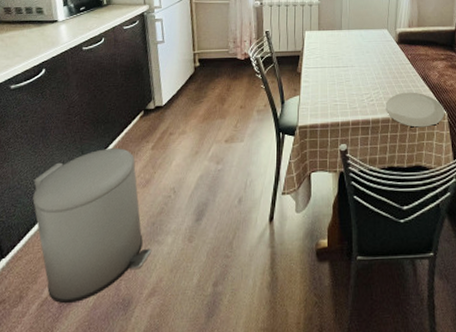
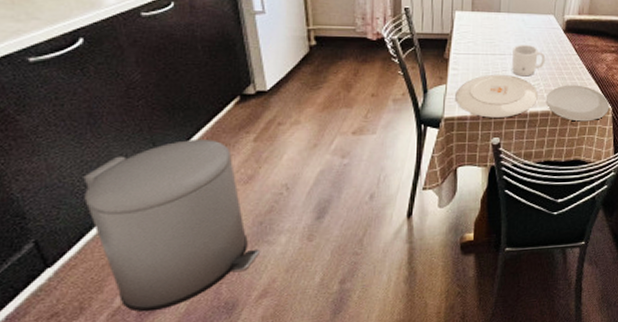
plate: none [307,84,378,125] -> present [455,74,538,118]
mug: none [354,56,383,86] -> present [512,44,546,77]

